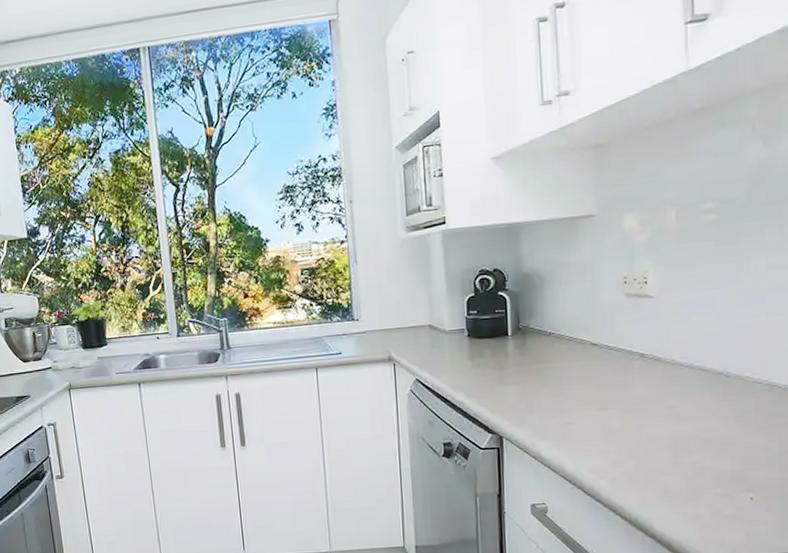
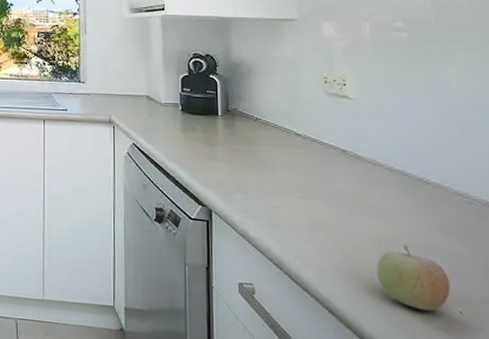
fruit: none [670,441,743,503] -> present [376,245,451,311]

